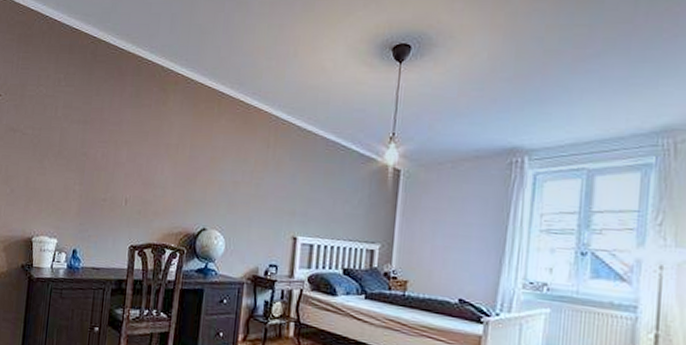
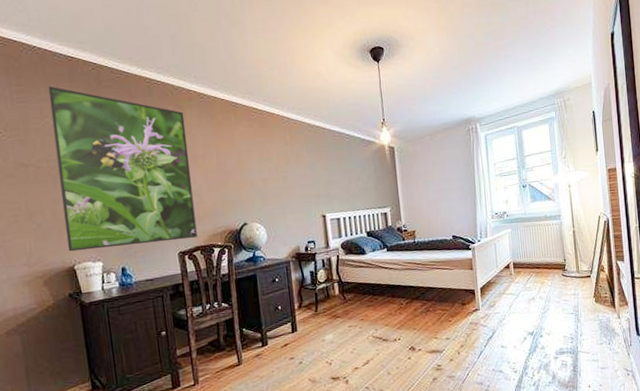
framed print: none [30,55,167,234] -> present [48,86,198,252]

